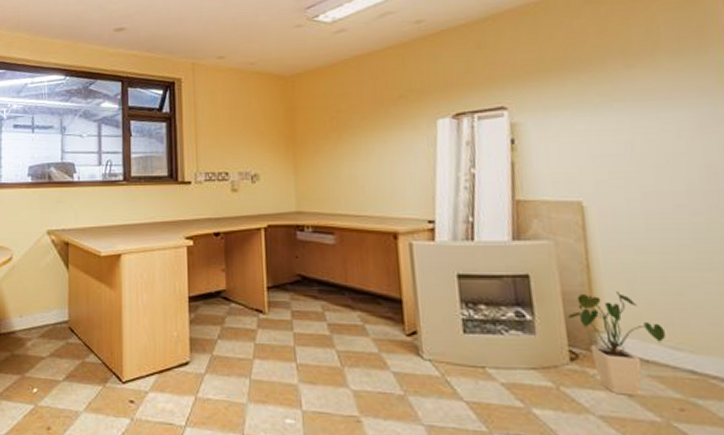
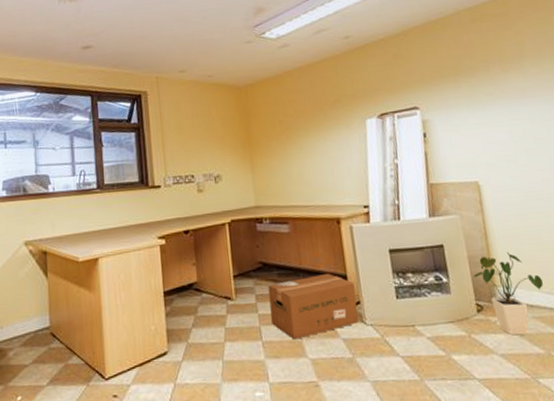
box: none [306,294,414,366] -> present [268,273,359,340]

